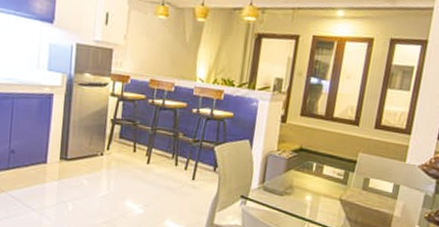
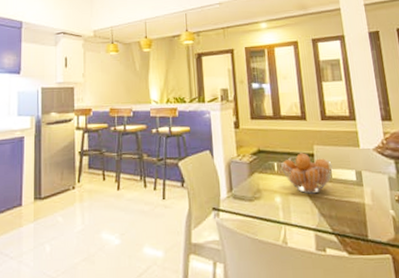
fruit basket: none [319,158,373,199] -> present [280,153,333,194]

